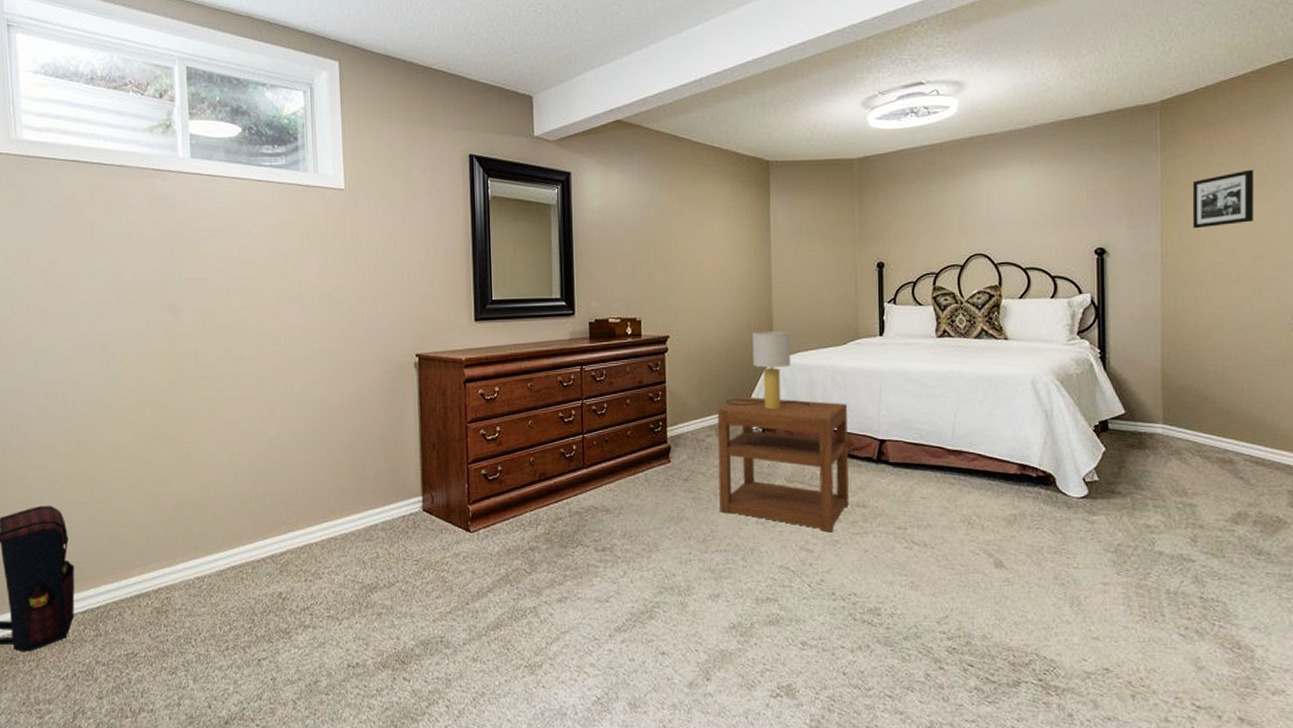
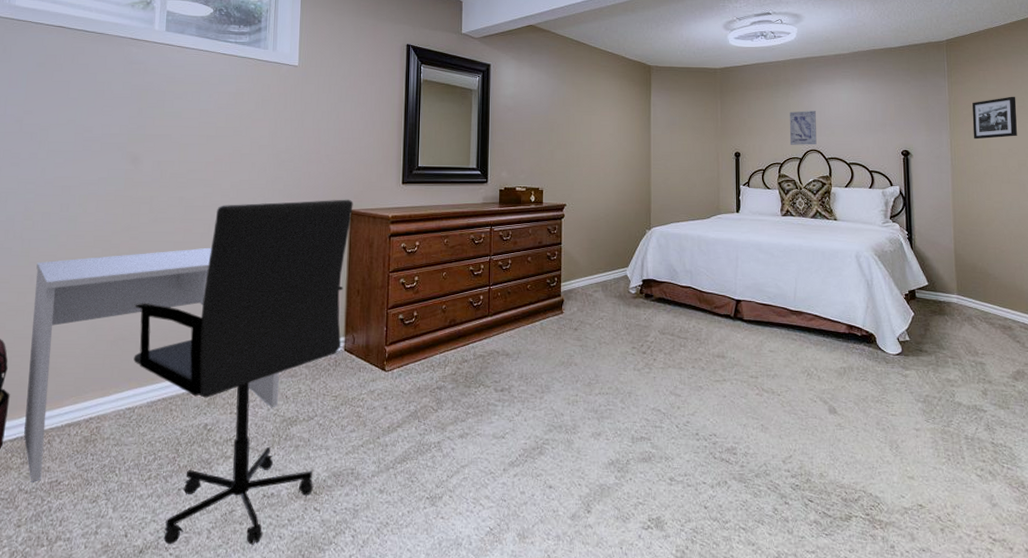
desk: none [83,403,355,655] -> present [24,247,279,482]
office chair: none [192,342,421,716] -> present [133,199,353,545]
nightstand: present [717,396,849,533] -> none [603,258,711,379]
table lamp: present [726,331,811,410] -> none [611,204,681,271]
wall art: none [947,205,983,250] -> present [789,111,817,145]

